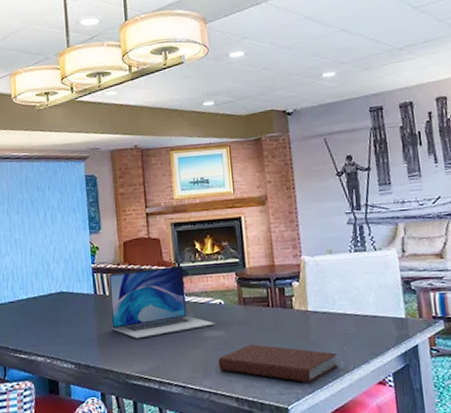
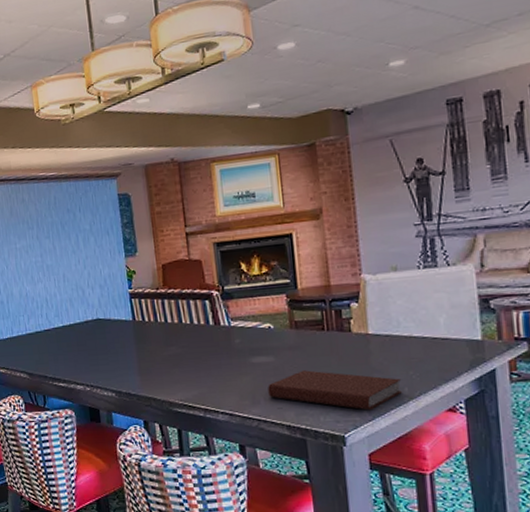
laptop: present [108,266,215,339] -> none [147,289,264,366]

